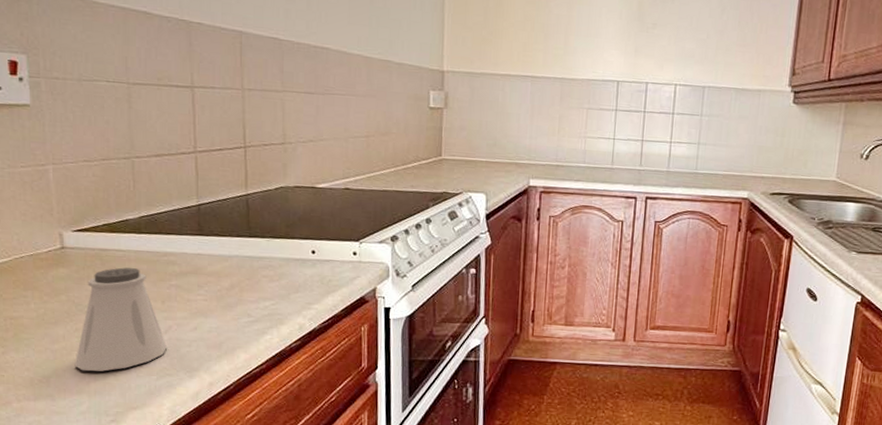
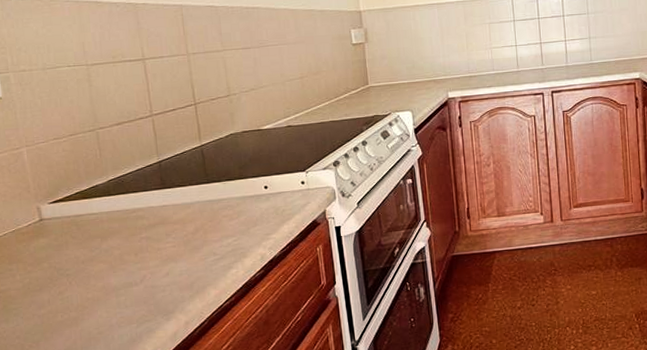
saltshaker: present [74,267,167,372] -> none [60,228,143,330]

